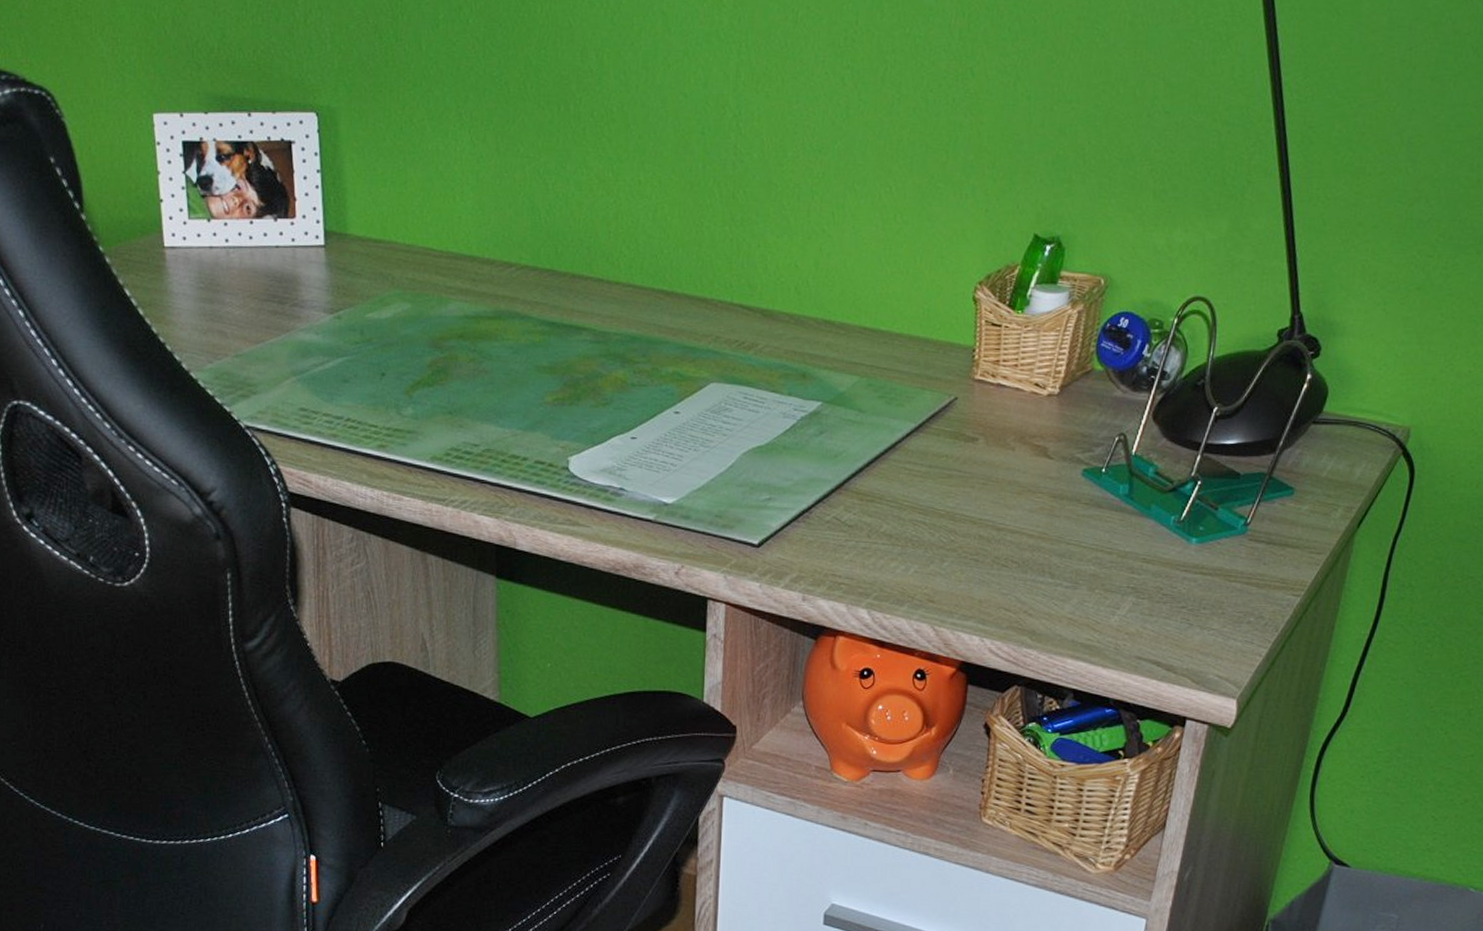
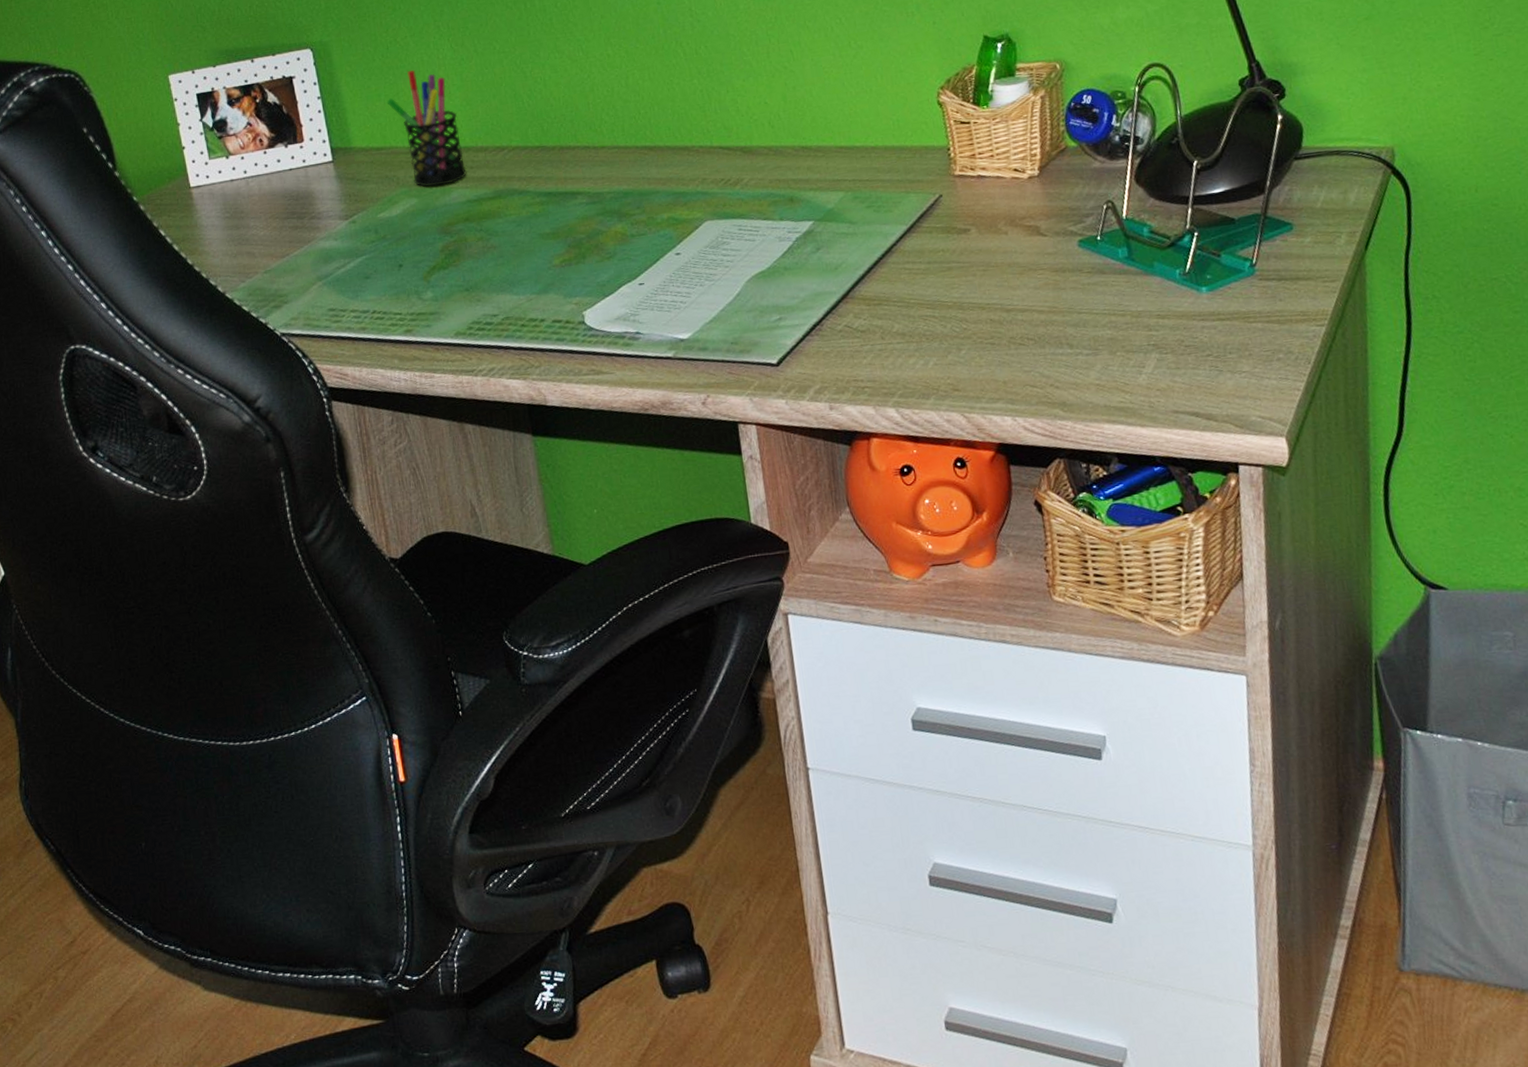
pen holder: none [392,158,468,294] -> present [386,69,467,188]

